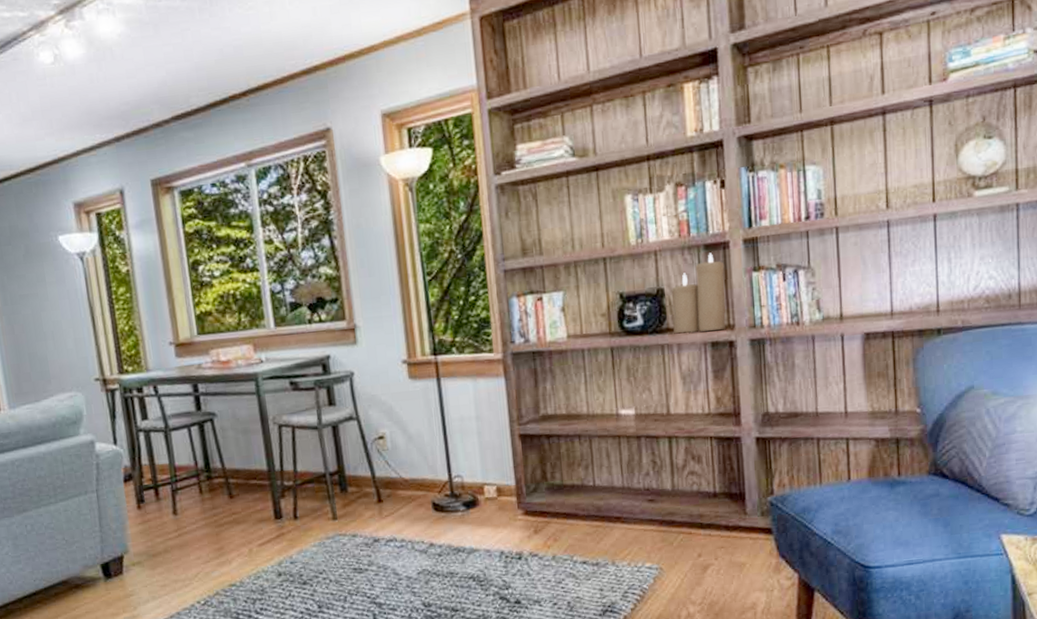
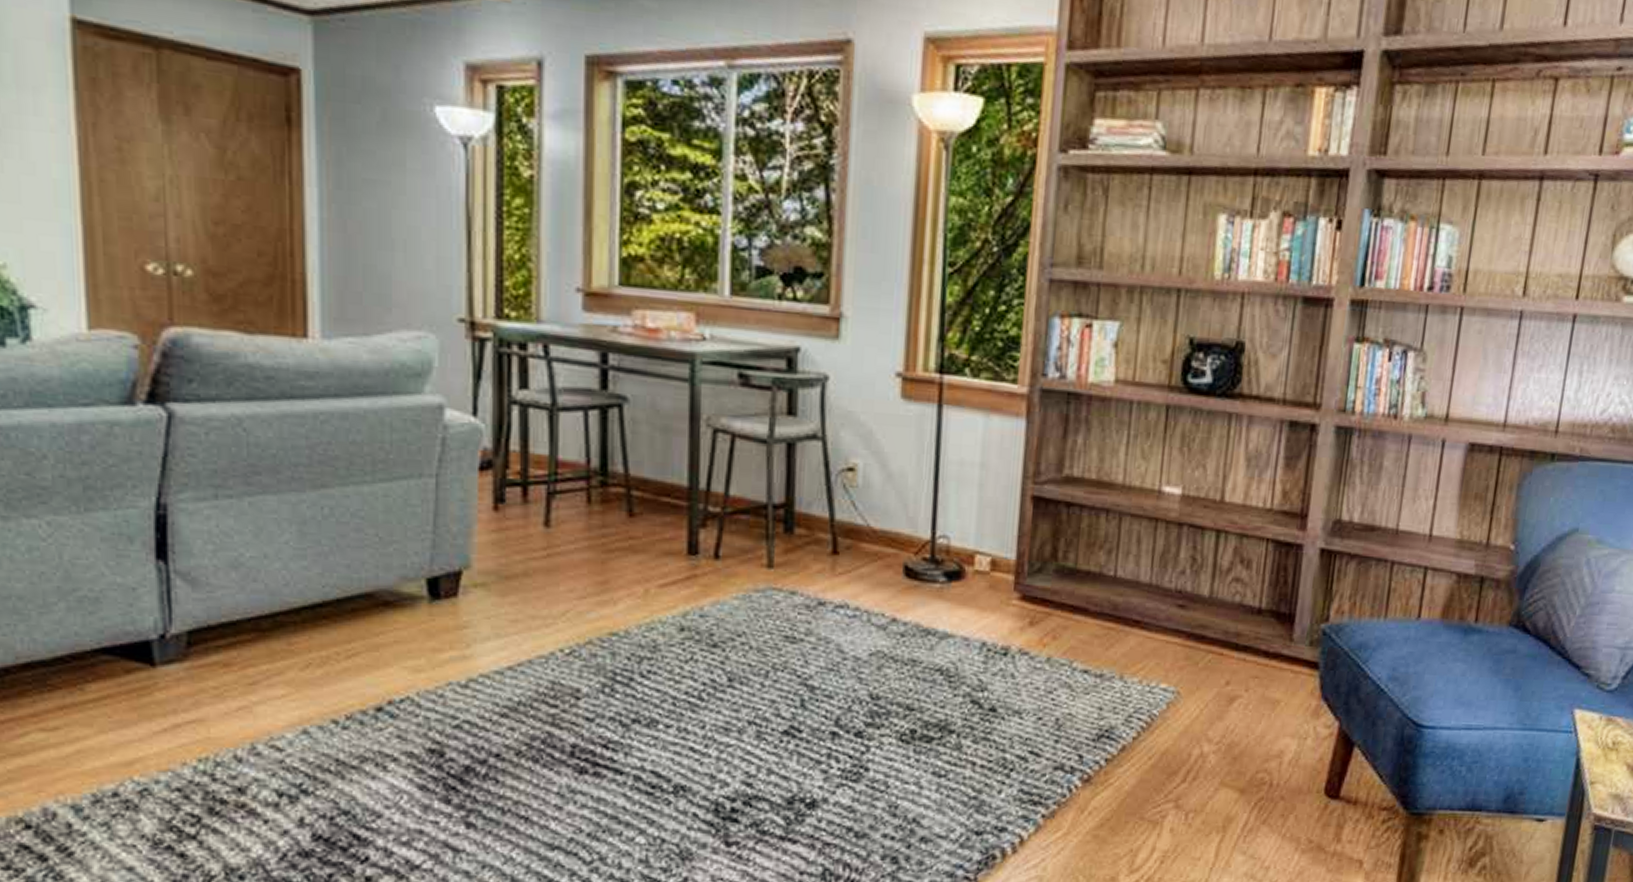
candle: present [671,252,726,334] -> none [1247,308,1323,409]

